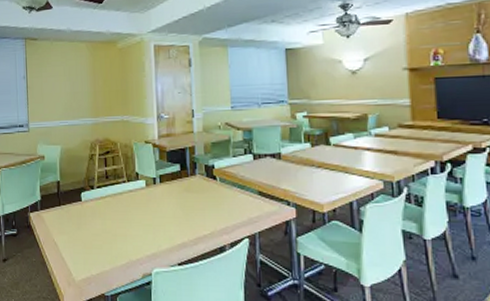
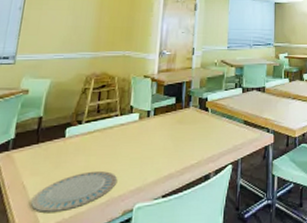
plate: none [64,234,134,268] -> present [31,170,118,212]

